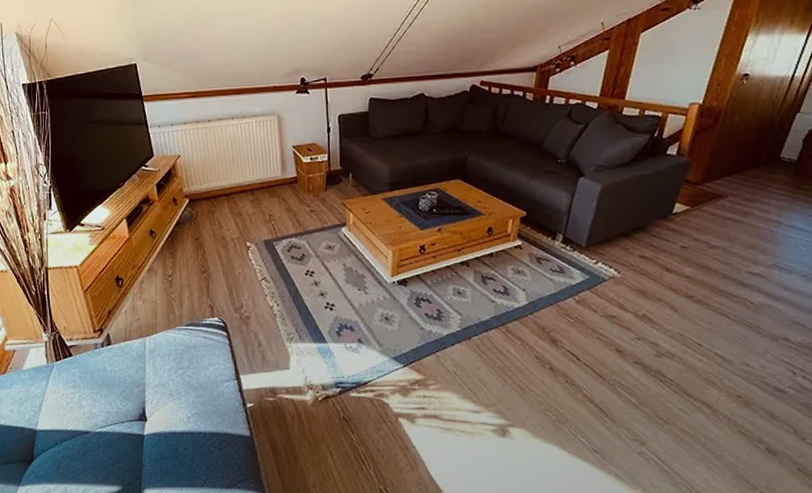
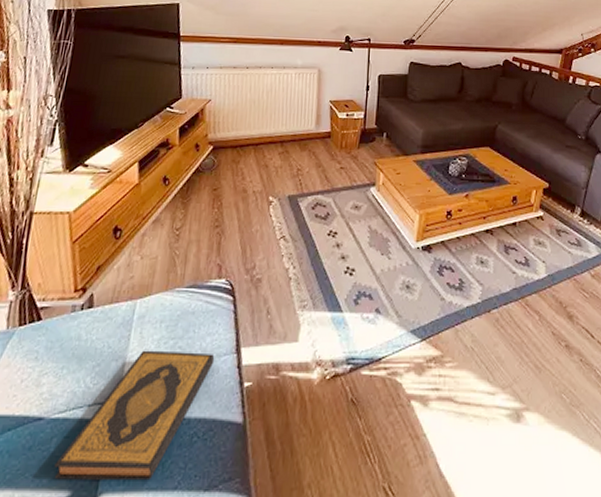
hardback book: none [105,378,219,479] -> present [54,350,215,480]

